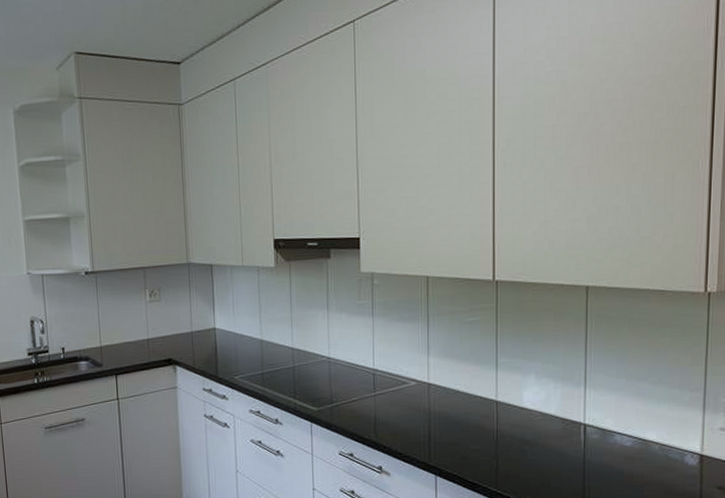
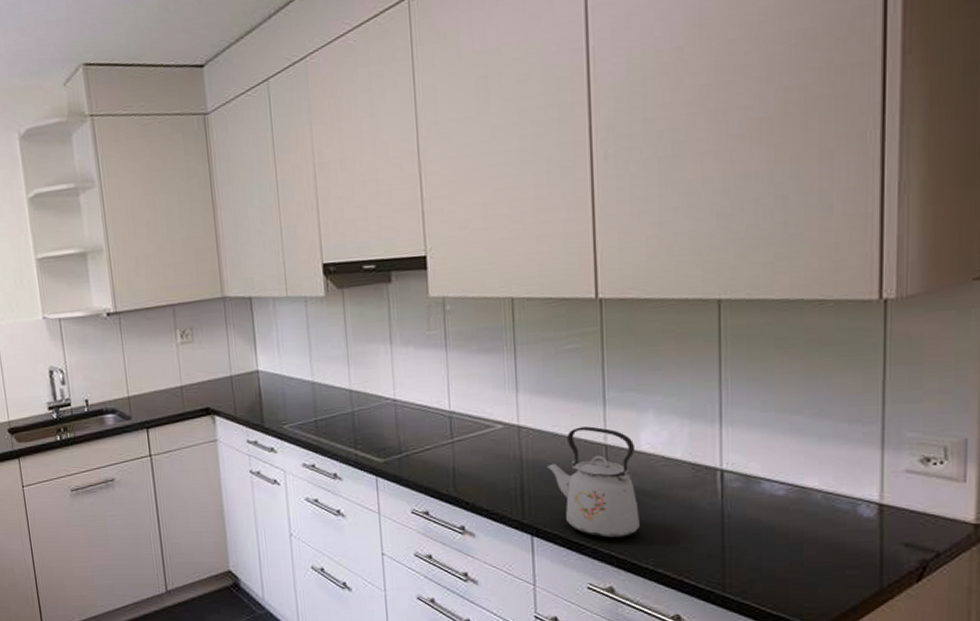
kettle: none [450,385,521,478] -> present [546,426,640,538]

